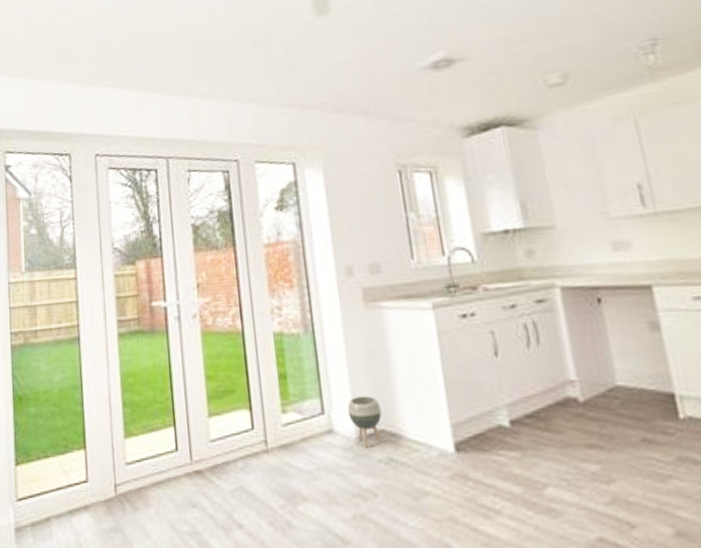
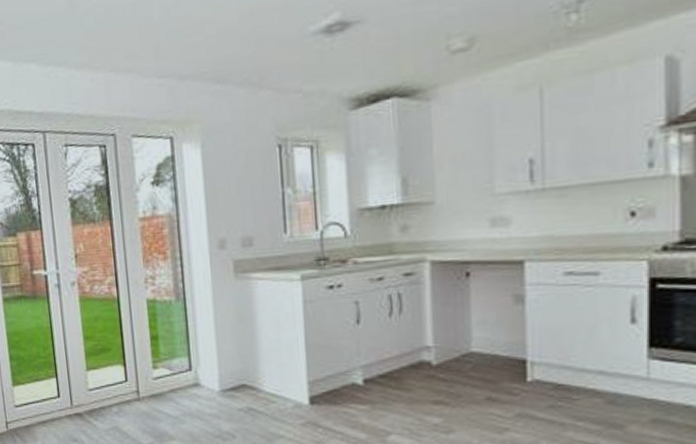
planter: present [347,396,382,449] -> none [213,356,245,400]

